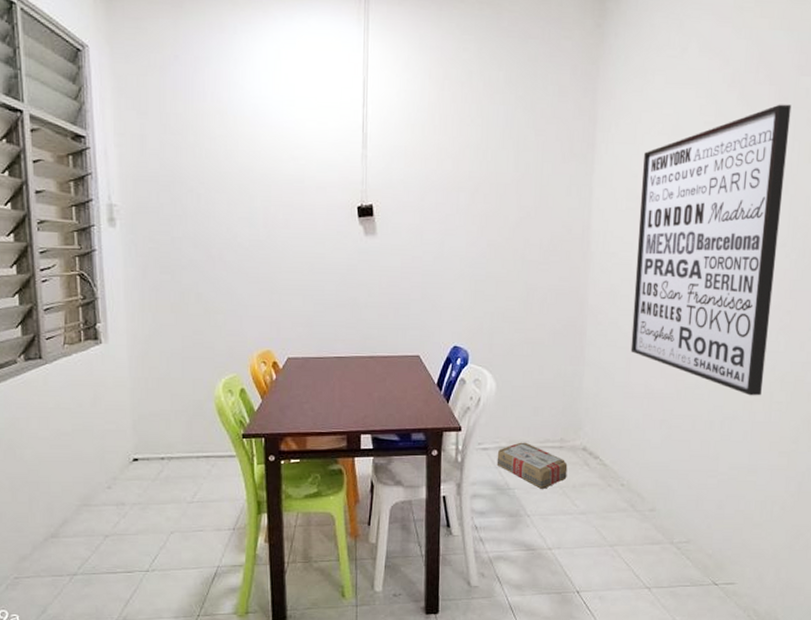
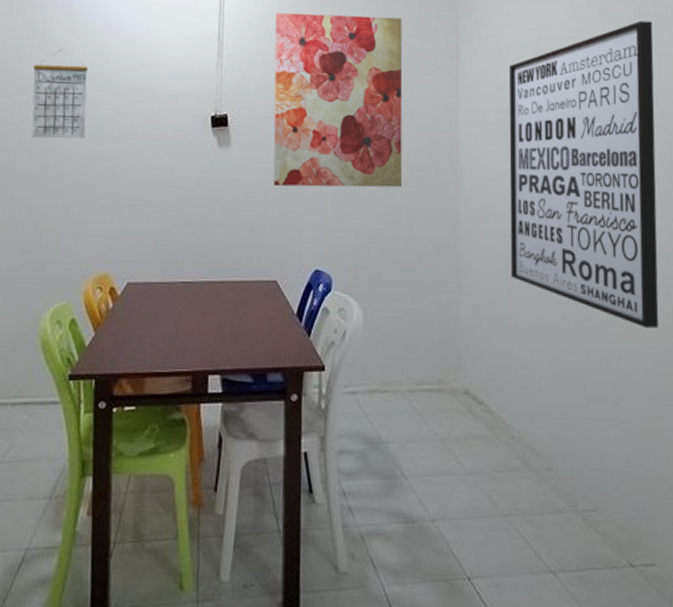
calendar: none [189,144,242,230] -> present [31,50,89,139]
wall art: none [415,102,541,272] -> present [273,13,403,188]
carton: present [496,442,568,489] -> none [366,384,448,443]

